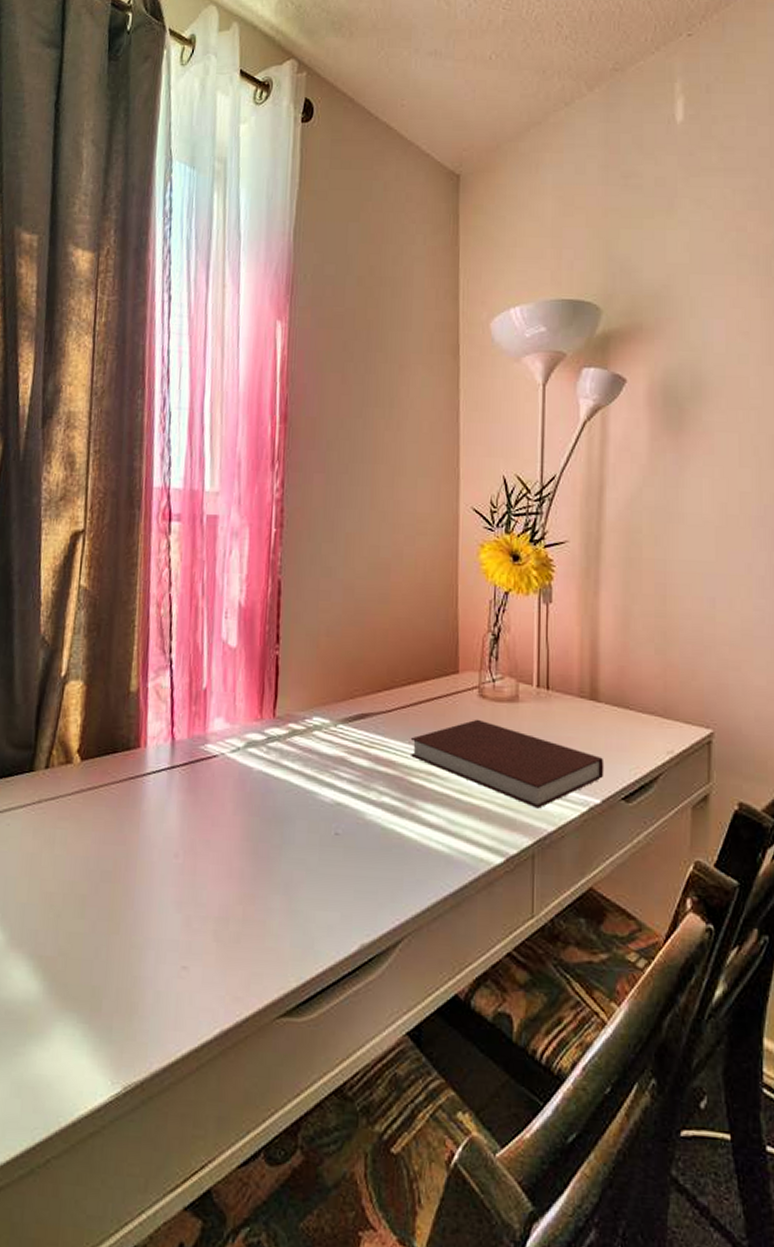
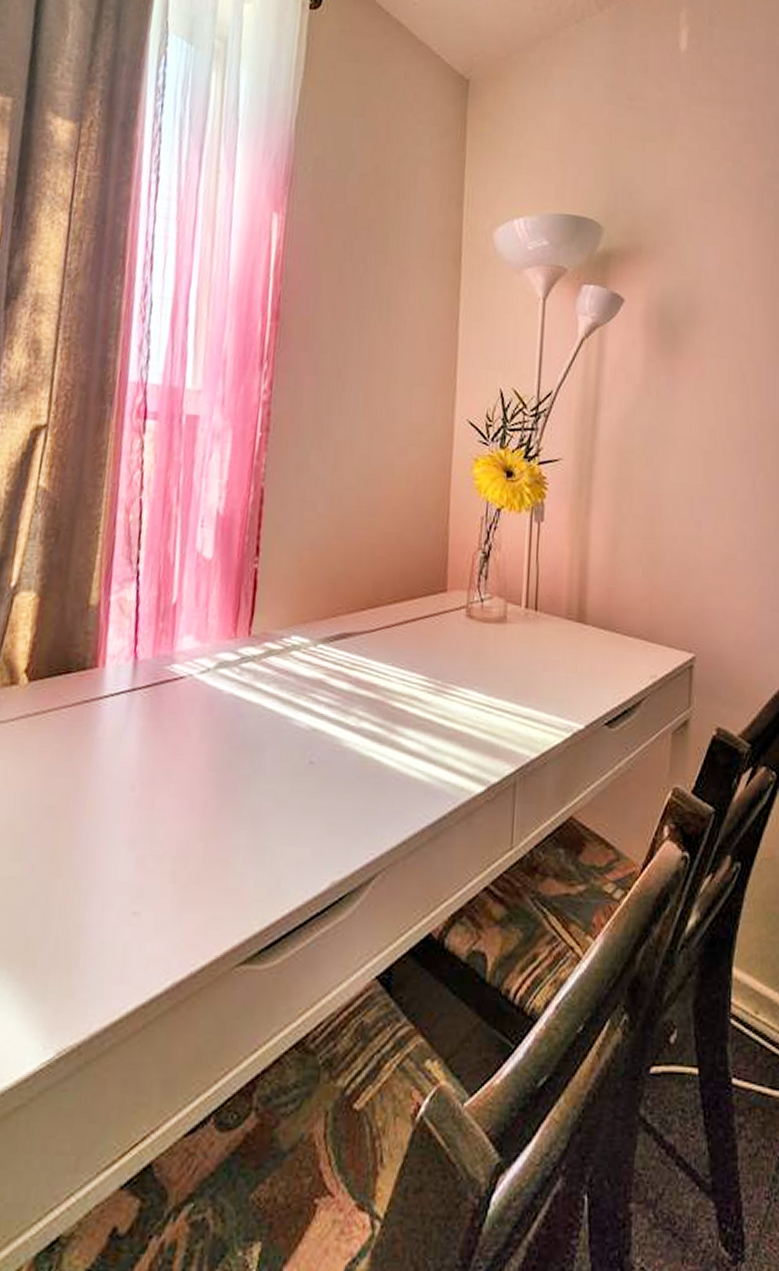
notebook: present [410,719,604,809] -> none [393,640,589,735]

